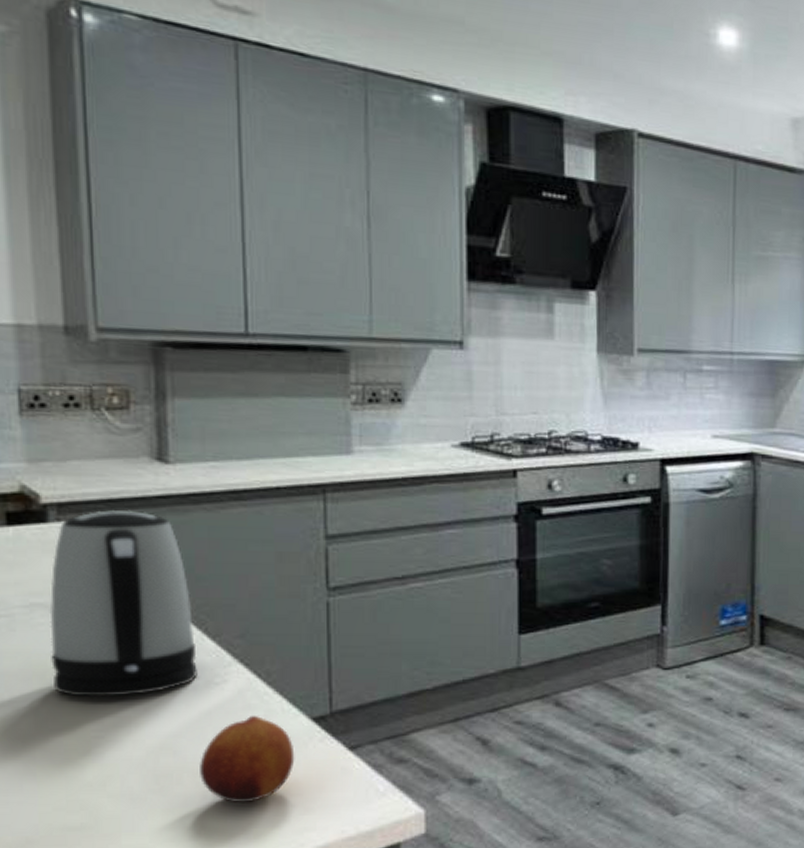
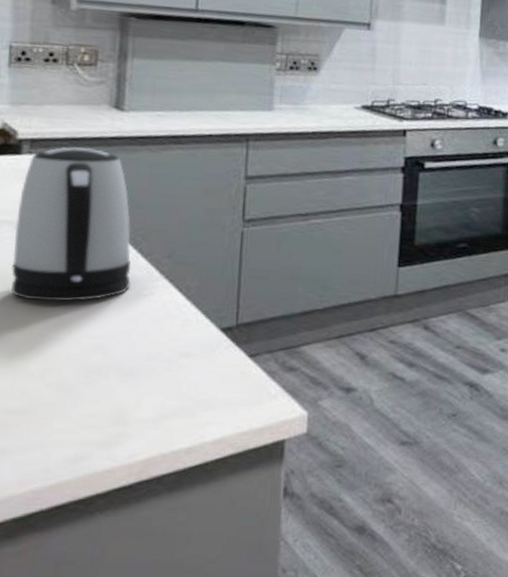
fruit: present [200,716,295,804] -> none [123,324,204,398]

